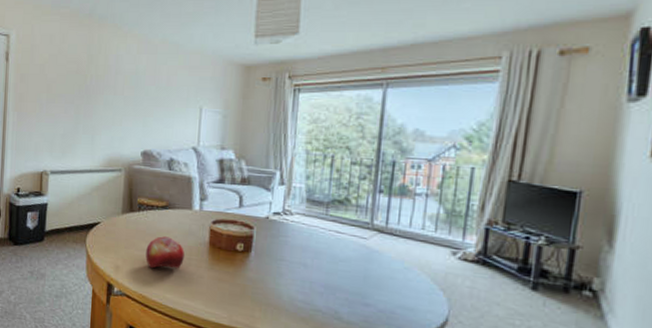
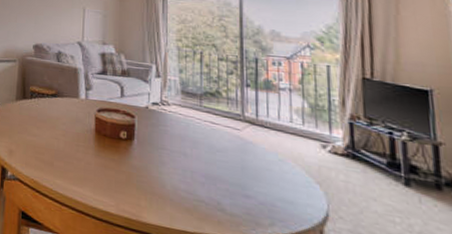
fruit: present [145,236,185,269] -> none [37,122,73,155]

